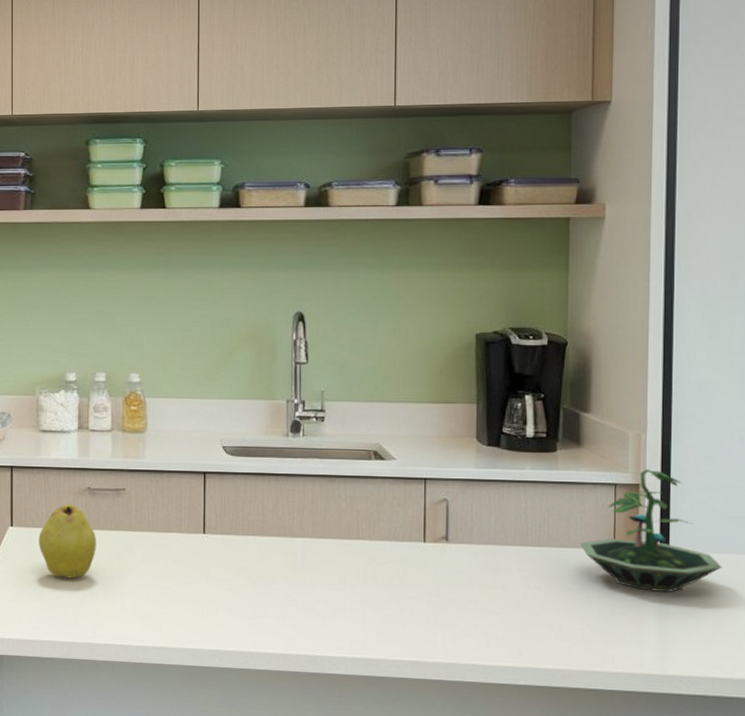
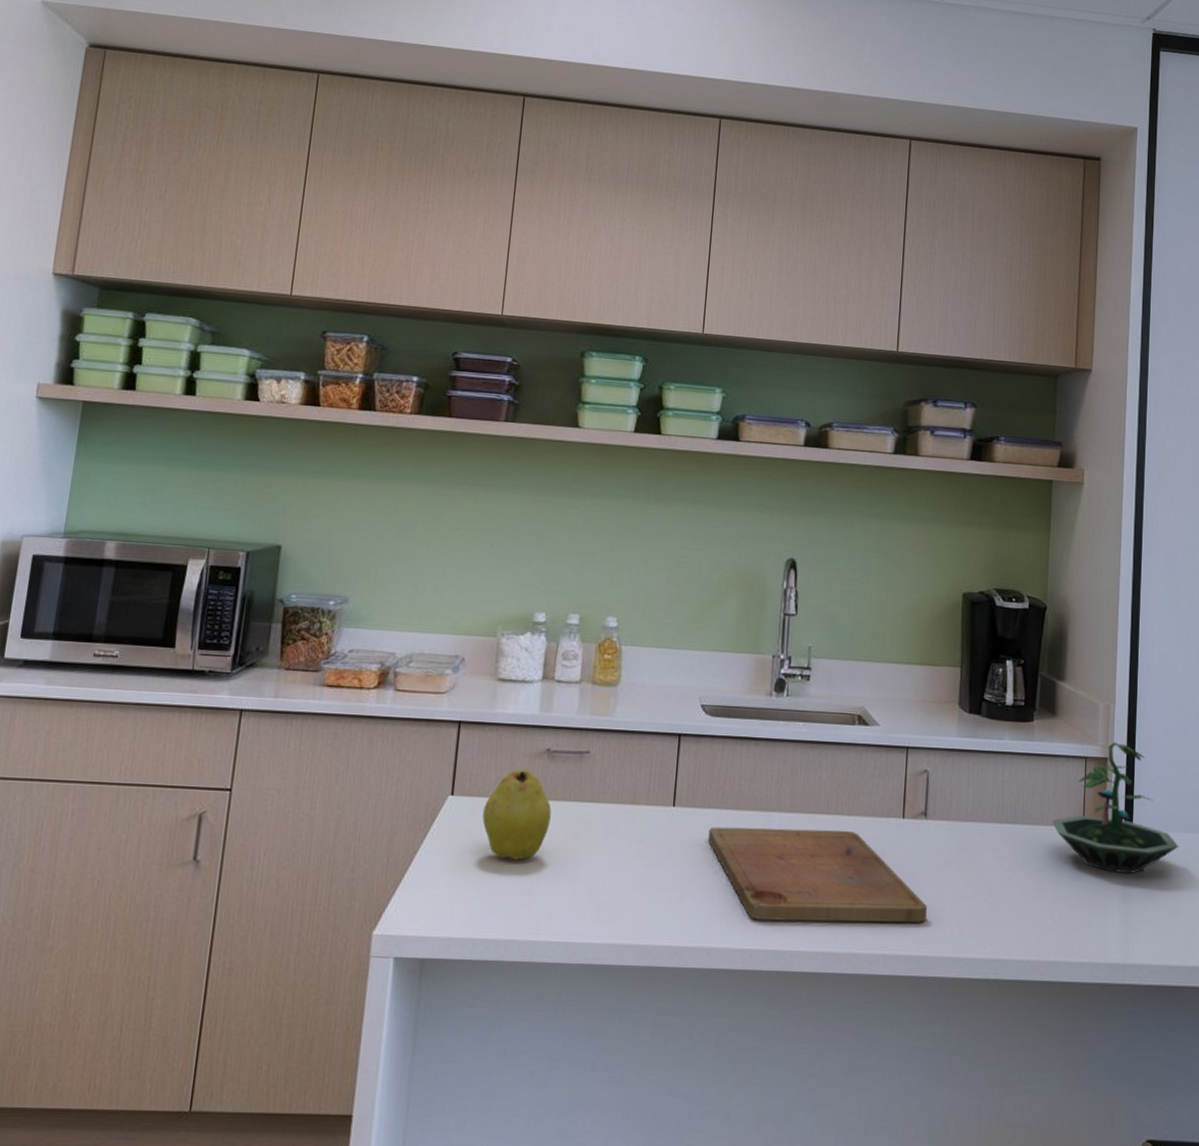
cutting board: none [237,550,452,635] -> present [707,826,927,923]

